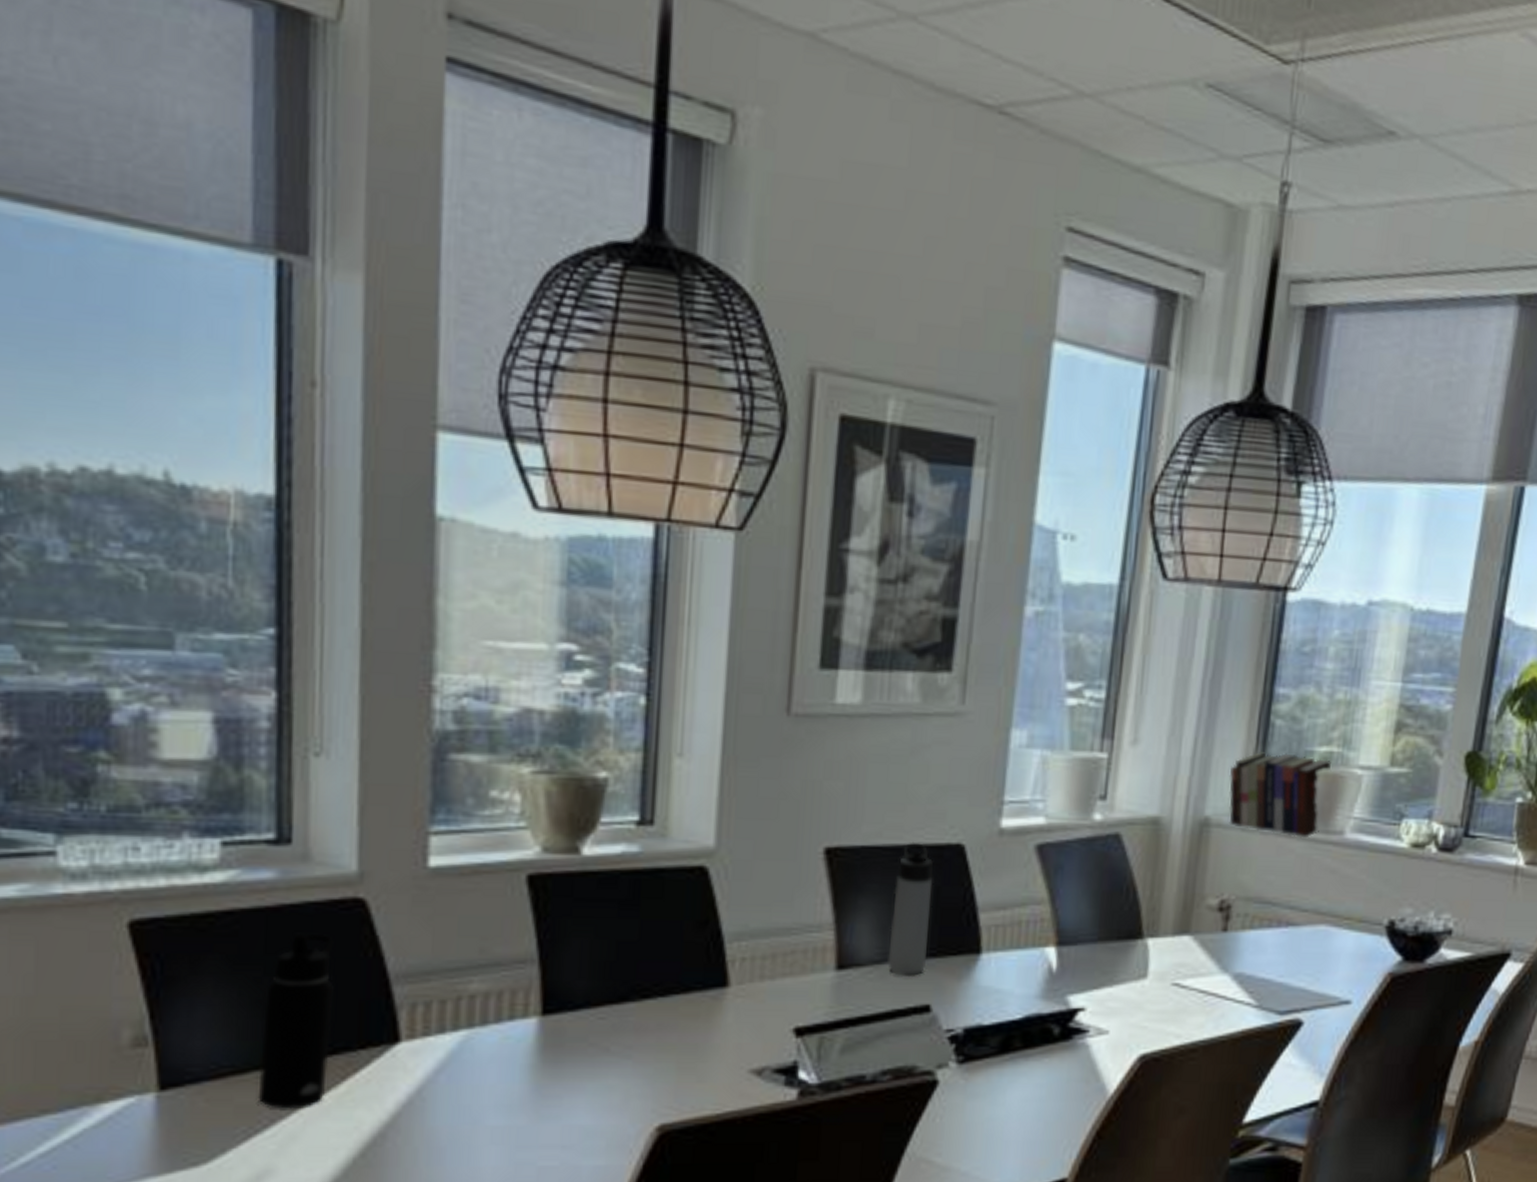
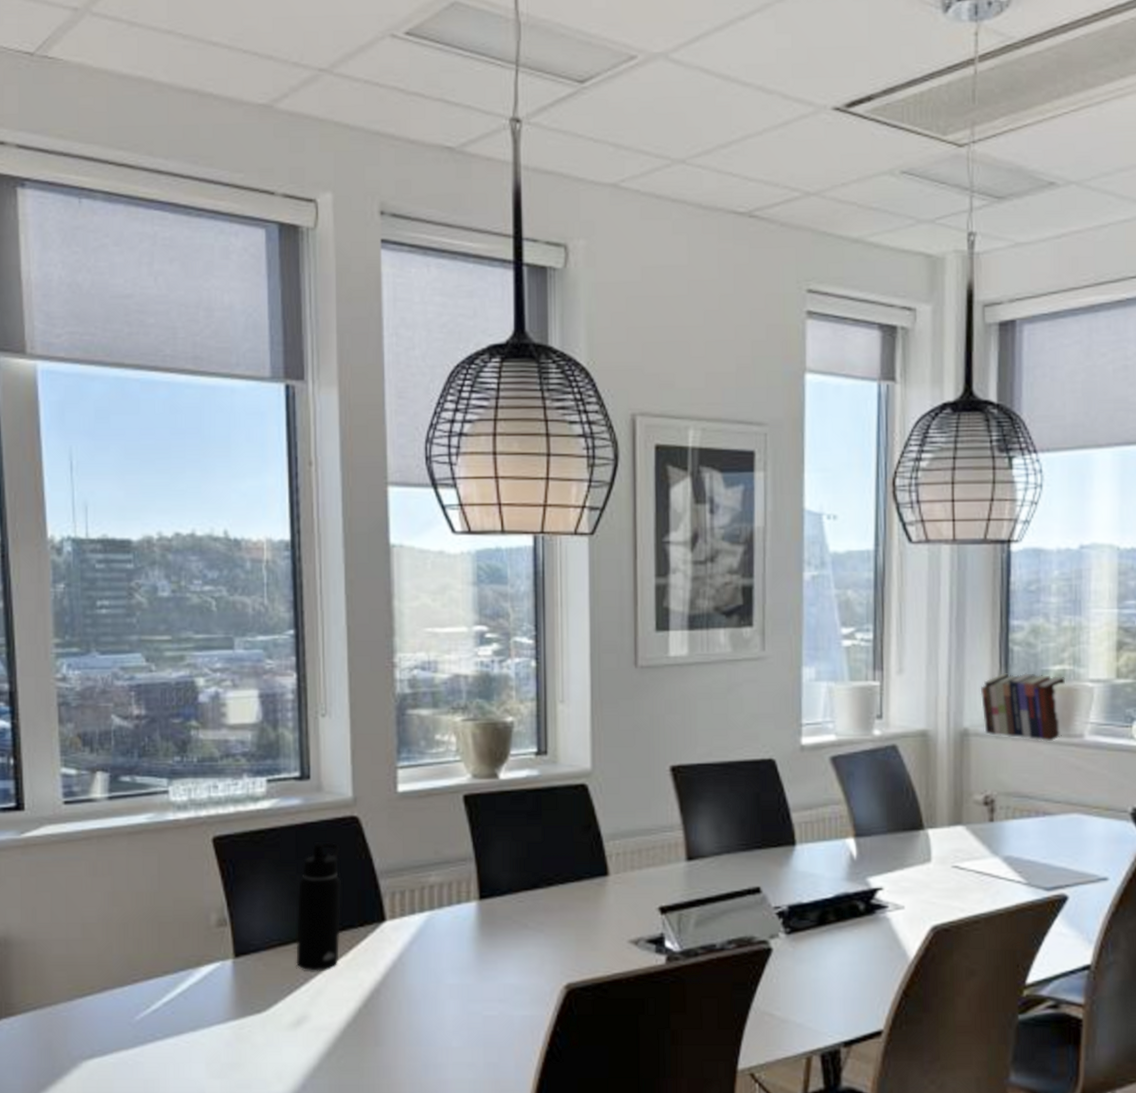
thermos bottle: present [887,842,933,978] -> none [724,759,754,866]

